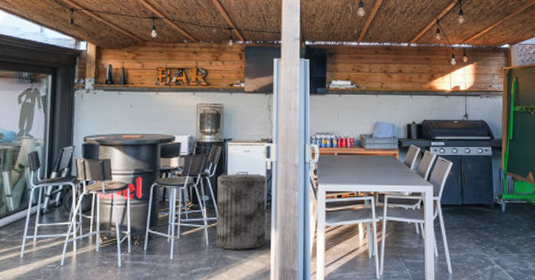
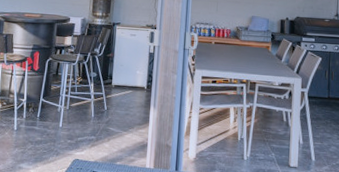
trash can: present [216,172,267,250] -> none [100,53,149,124]

